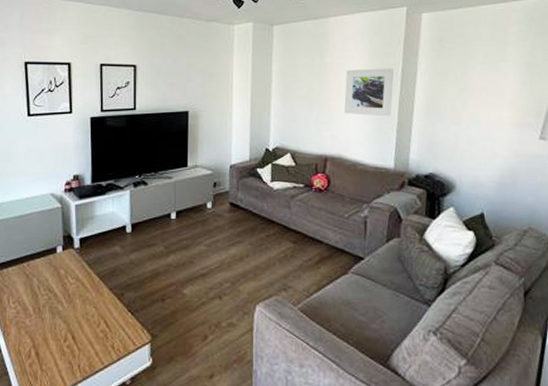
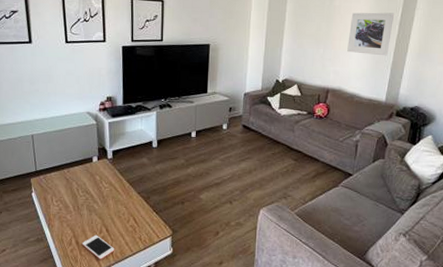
cell phone: none [42,343,83,375] -> present [82,235,115,259]

